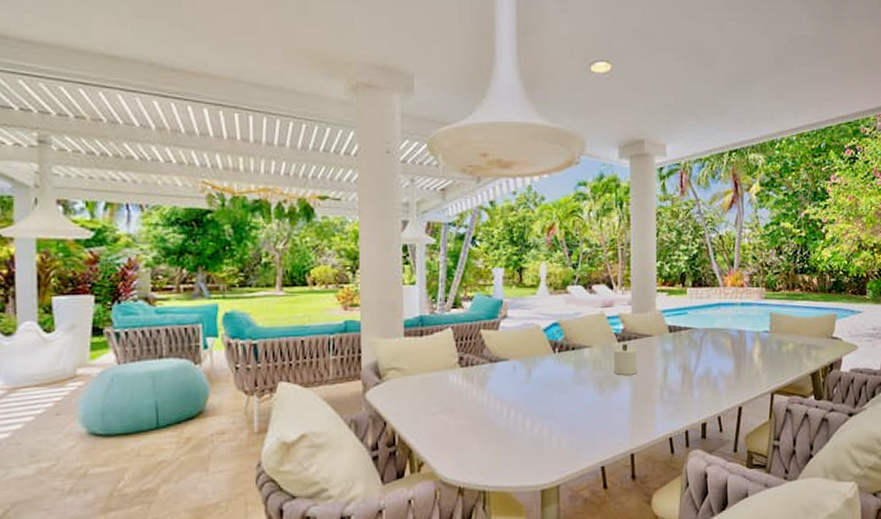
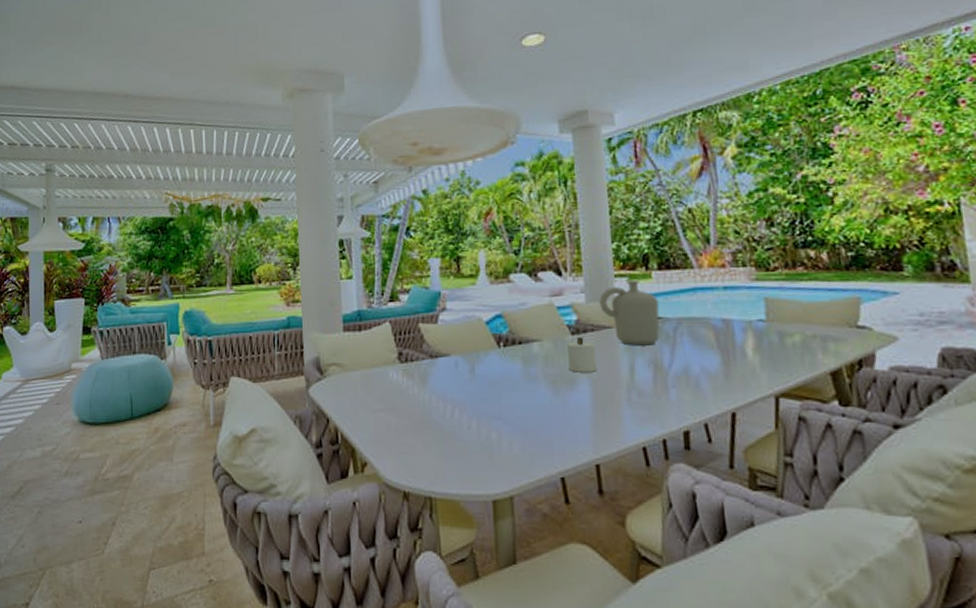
water jug: none [643,295,690,352] -> present [599,280,660,346]

